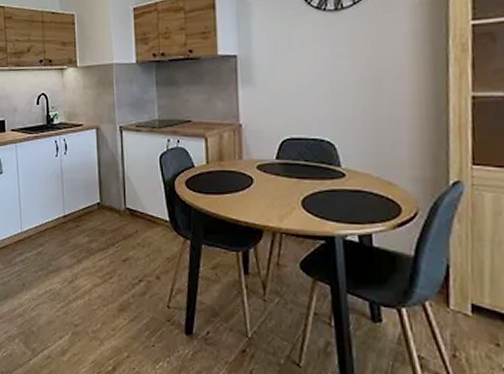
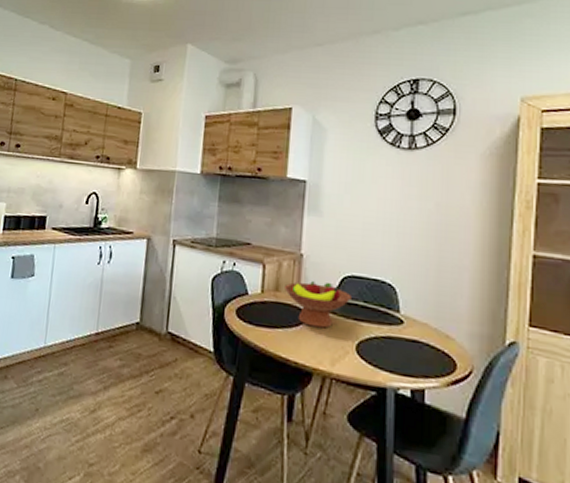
fruit bowl: none [228,146,292,189] -> present [285,281,351,329]

